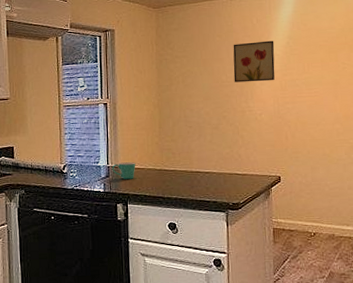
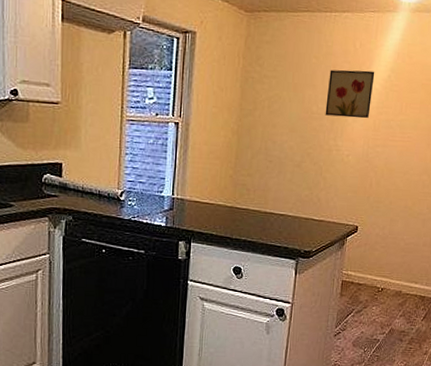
mug: present [111,162,136,179] -> none [176,194,205,215]

